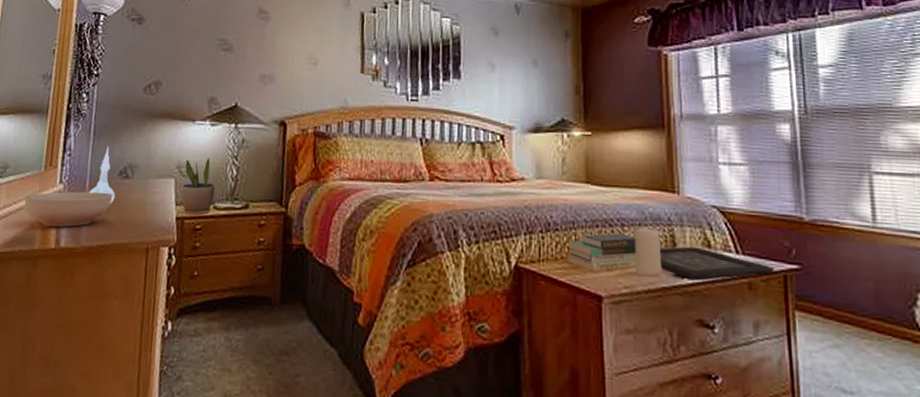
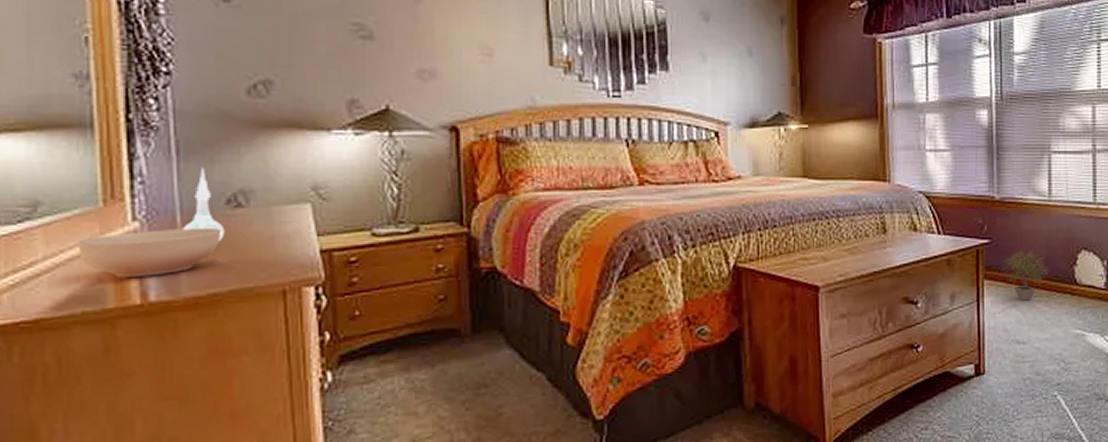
potted plant: present [181,157,215,215] -> none [322,174,370,245]
books: present [567,233,636,272] -> none [786,224,850,264]
candle: present [634,228,662,277] -> none [849,217,874,264]
decorative tray: present [659,246,775,282] -> none [871,231,969,264]
potted plant: none [815,282,879,342] -> present [1001,250,1049,301]

